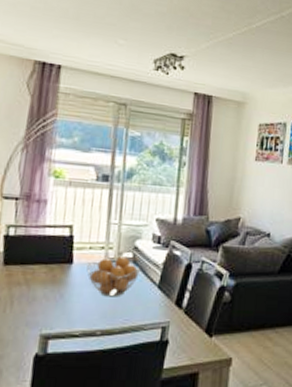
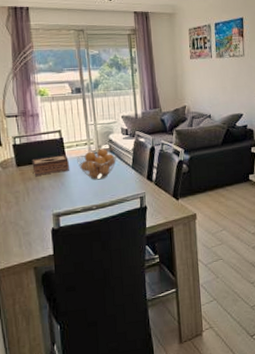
tissue box: none [24,257,76,282] -> present [32,155,69,177]

